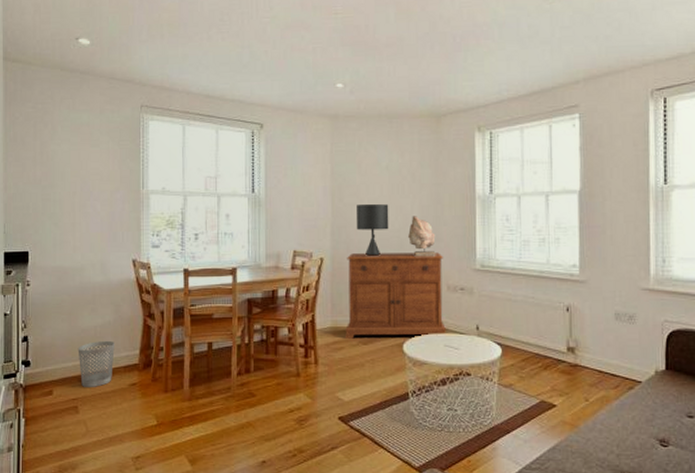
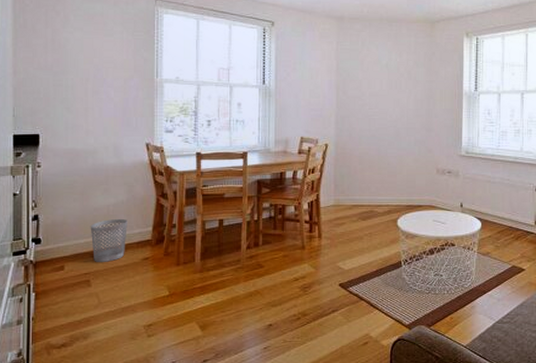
sideboard: present [345,252,446,339] -> none [347,140,435,215]
lamp: present [356,203,389,257] -> none [358,96,388,144]
sculpture bust: present [408,216,436,257] -> none [404,108,428,144]

